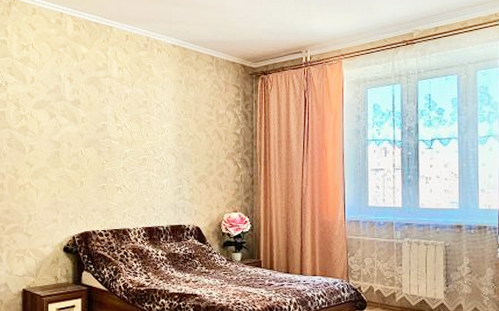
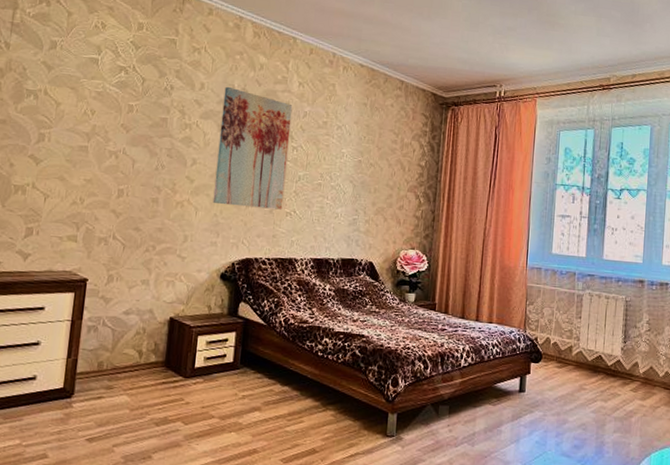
wall art: none [51,77,114,185] -> present [212,86,293,210]

